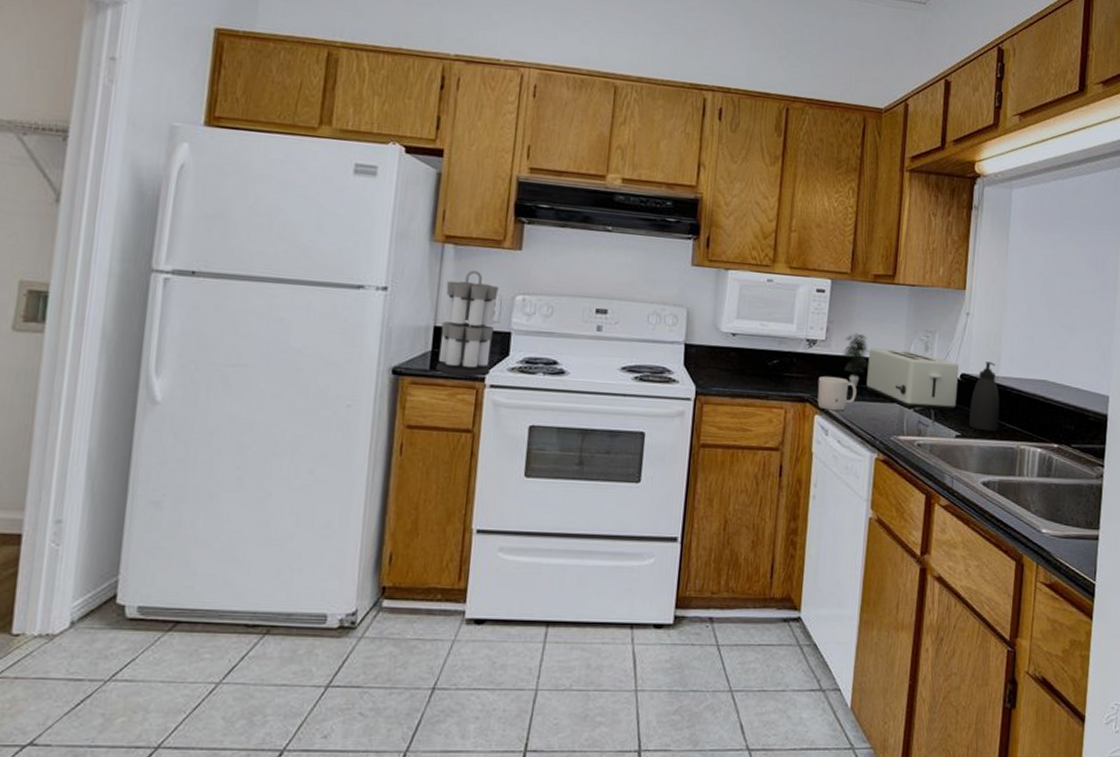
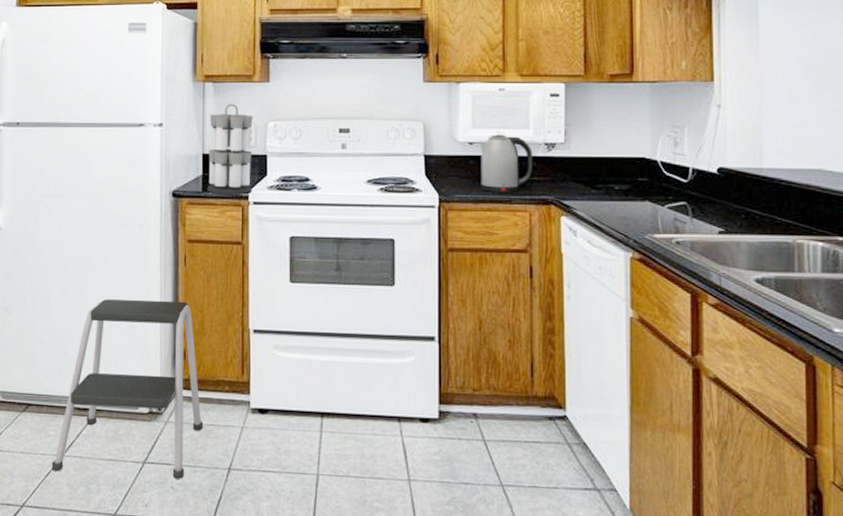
step stool: none [202,493,407,703] -> present [51,299,204,479]
kettle: none [739,327,794,388] -> present [479,135,533,192]
mug: present [817,375,857,411] -> none [561,177,603,212]
plant: present [841,333,869,386] -> none [583,133,614,186]
toaster: present [866,348,960,411] -> none [612,147,716,207]
soap dispenser: present [969,361,1000,432] -> none [732,154,769,226]

